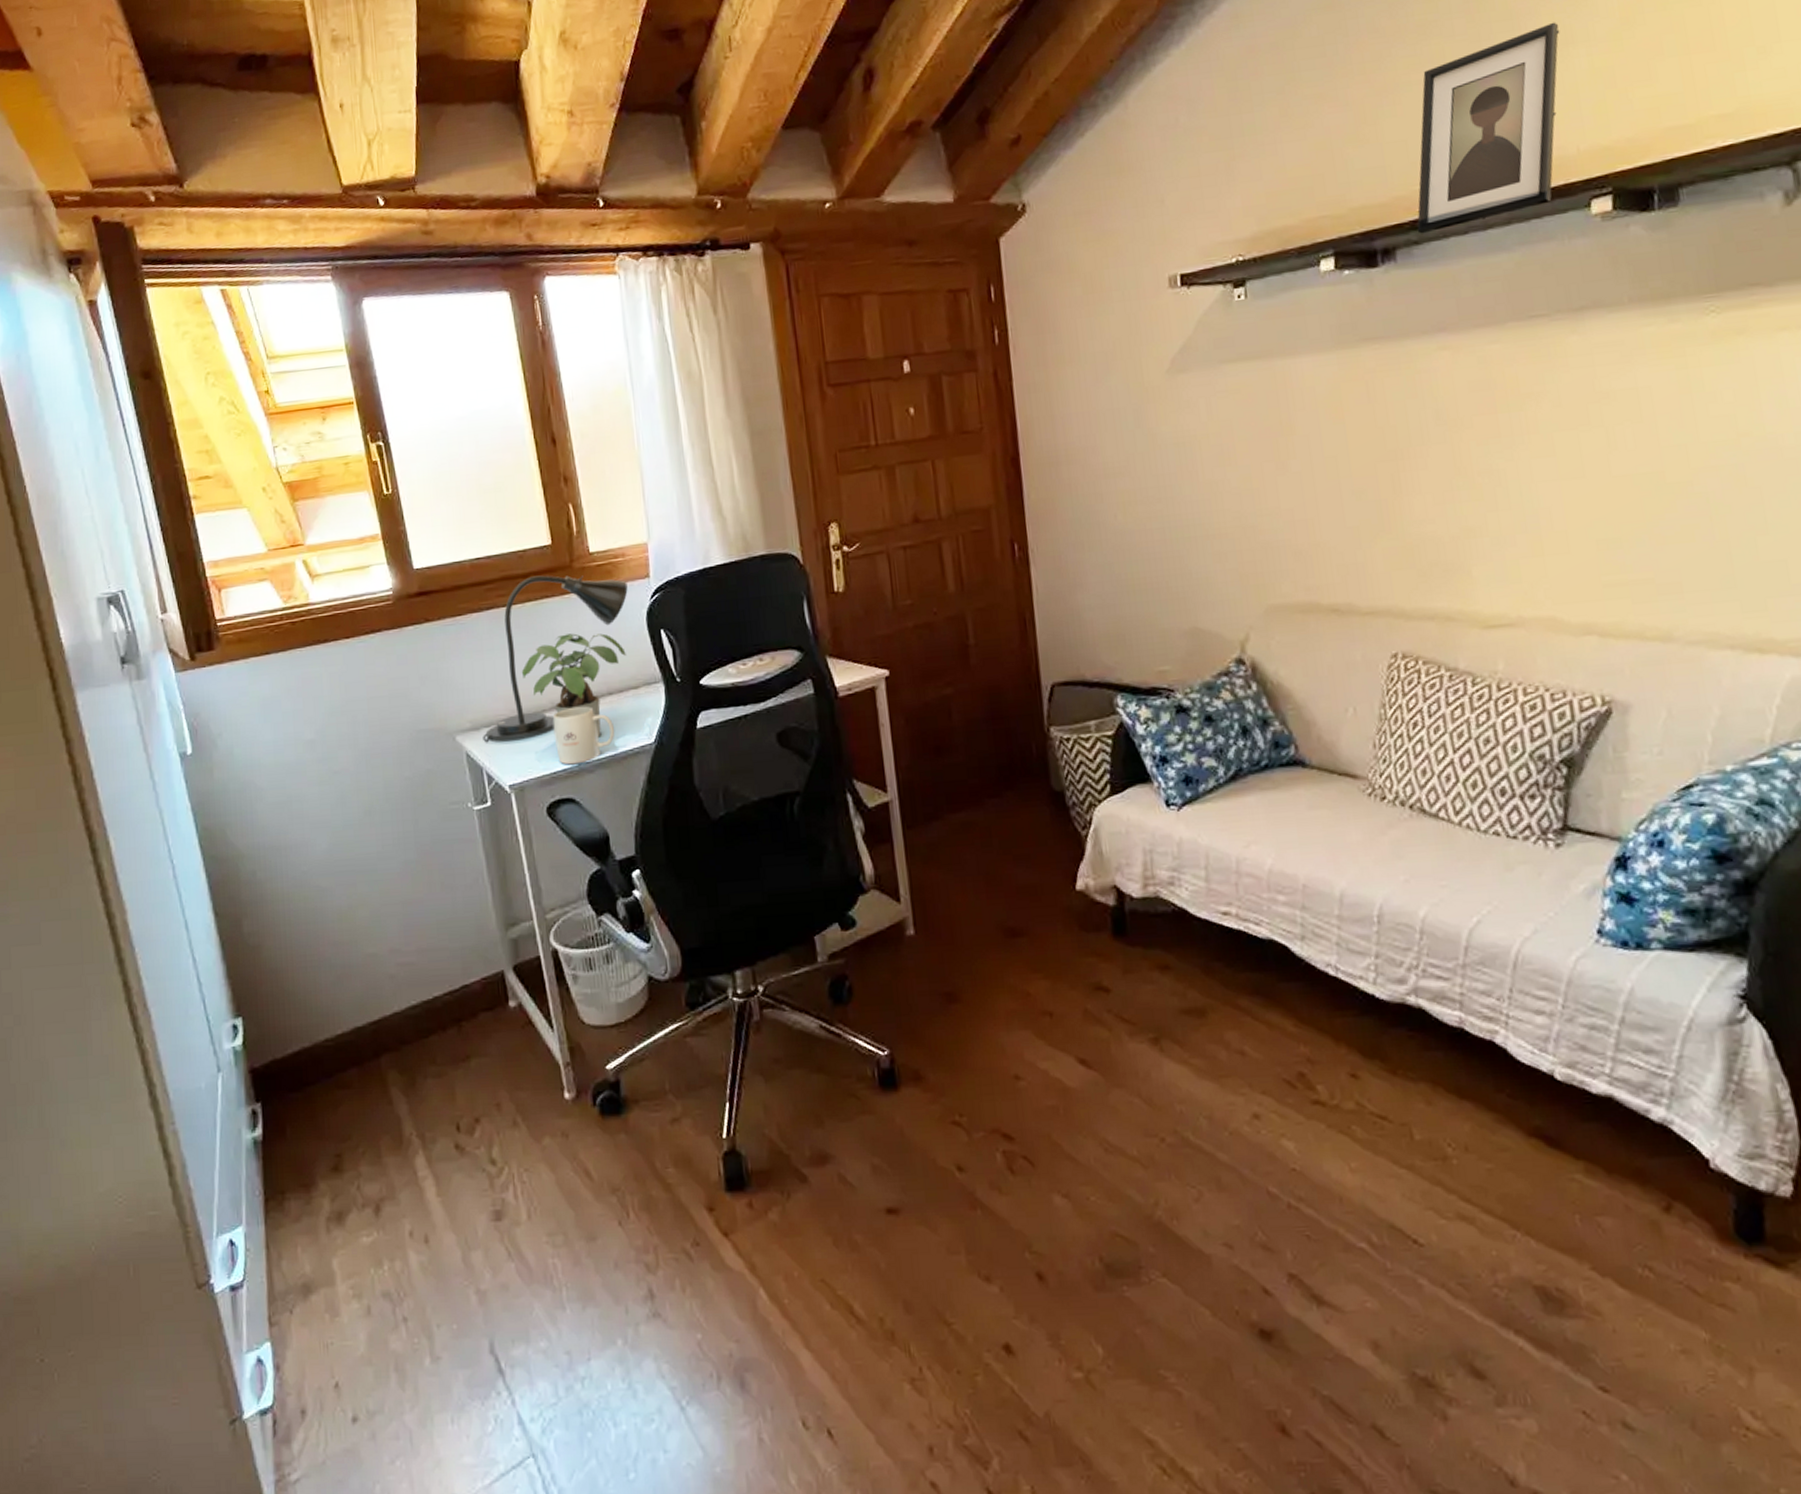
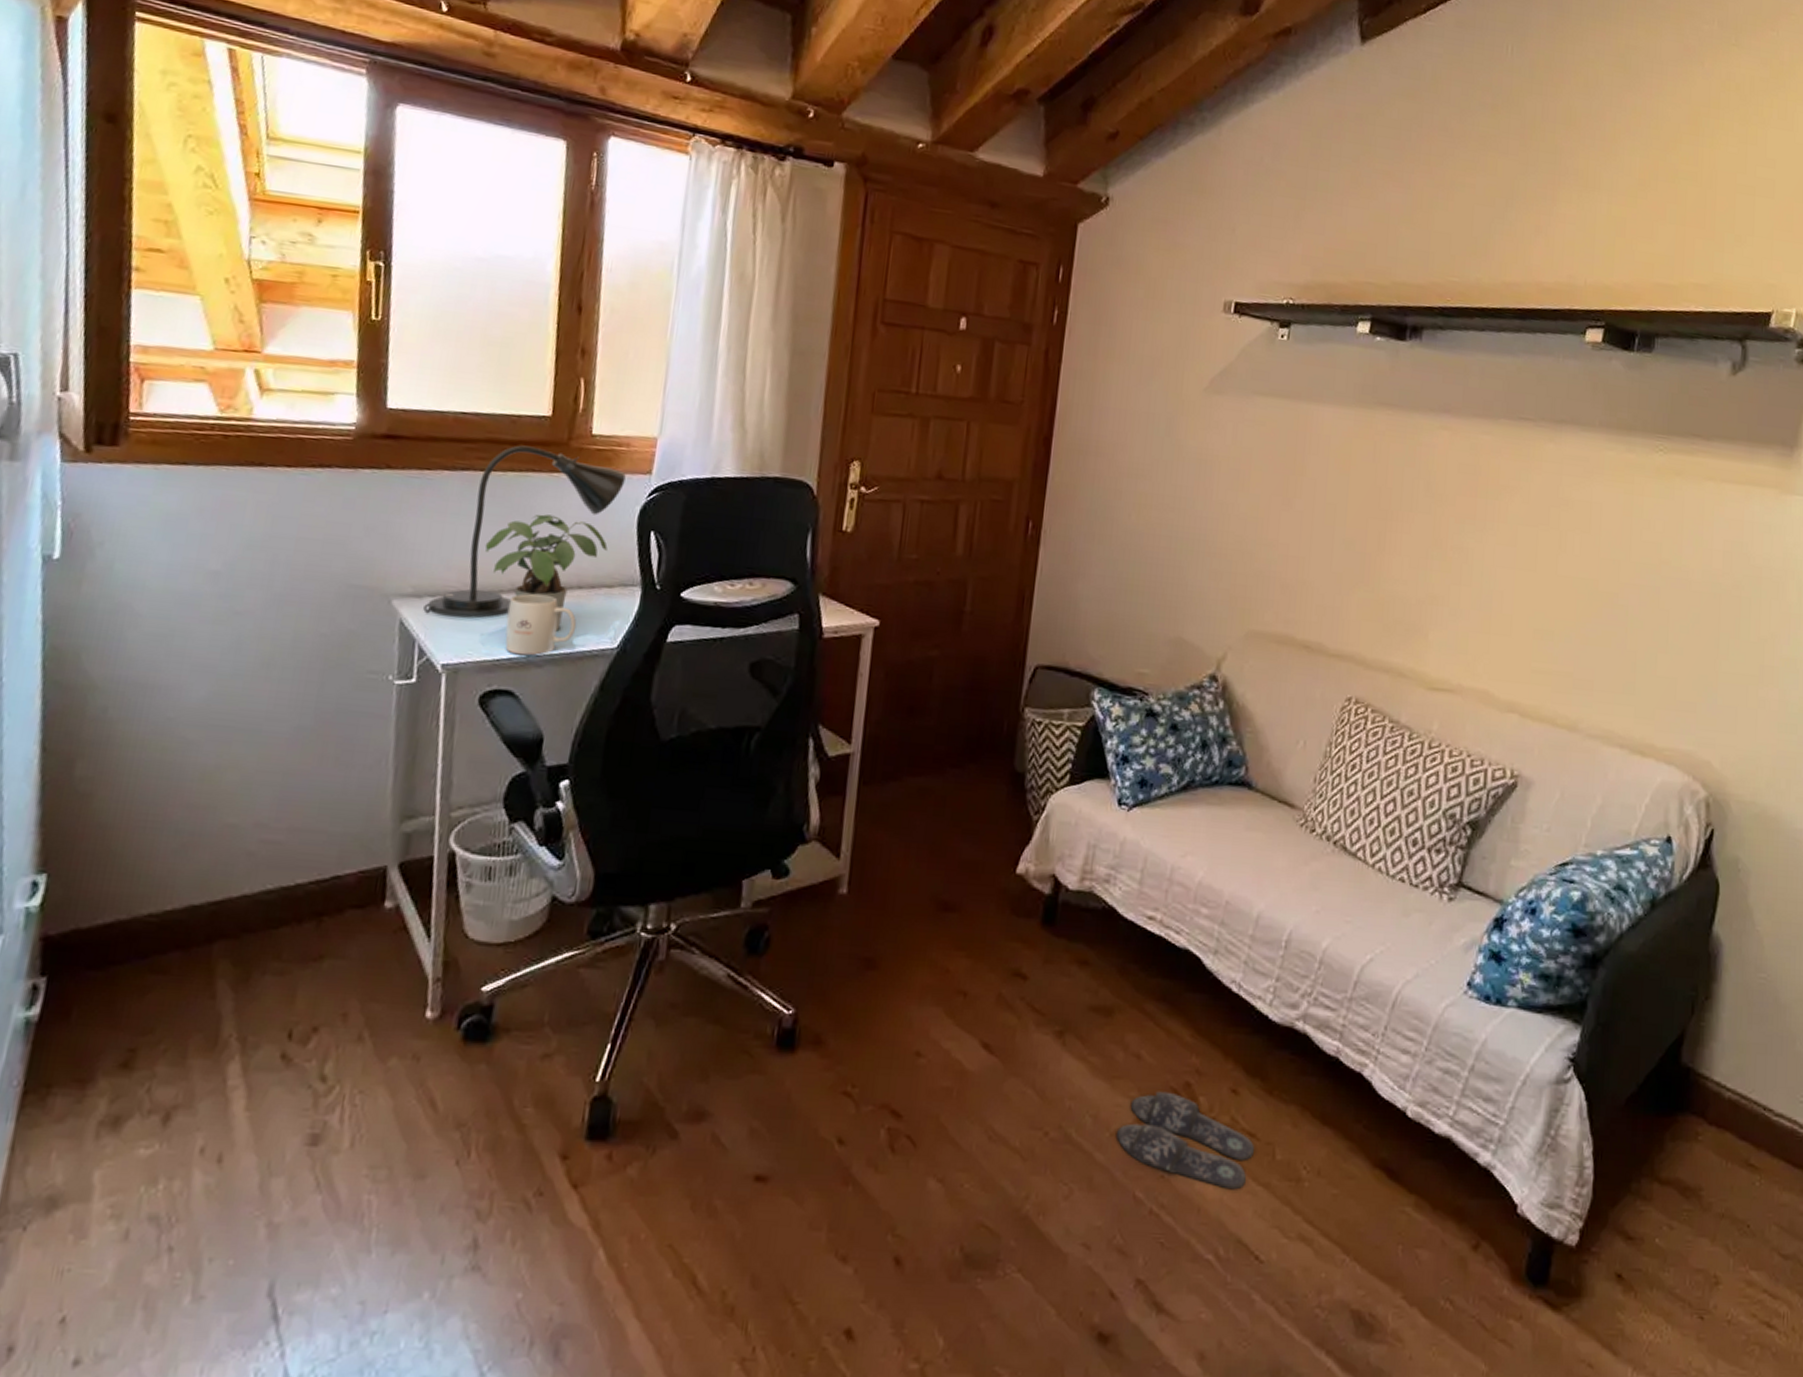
slippers: none [1236,1084,1389,1176] -> present [1117,1091,1254,1190]
picture frame: present [1417,22,1560,234] -> none [1444,166,1591,322]

